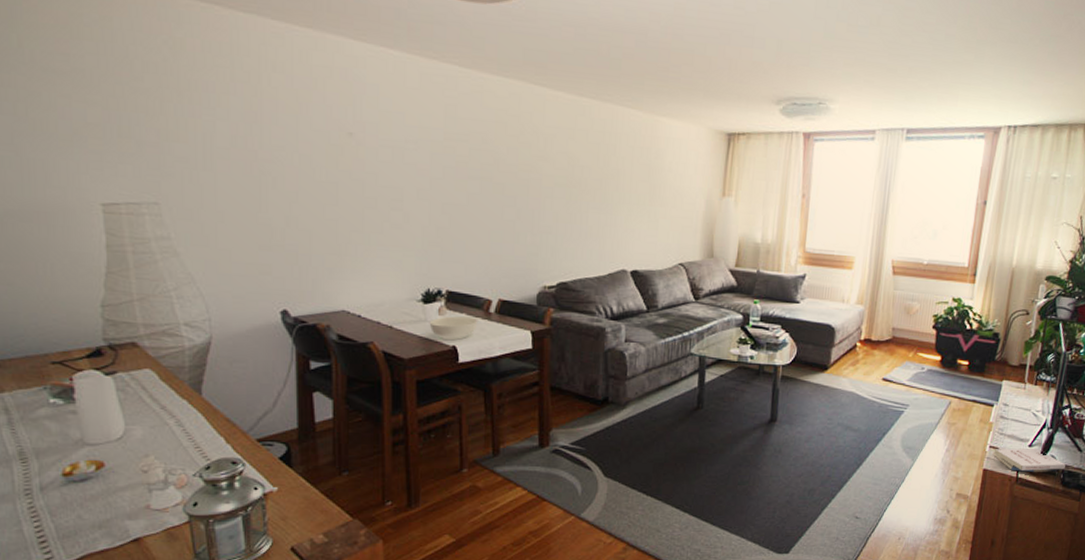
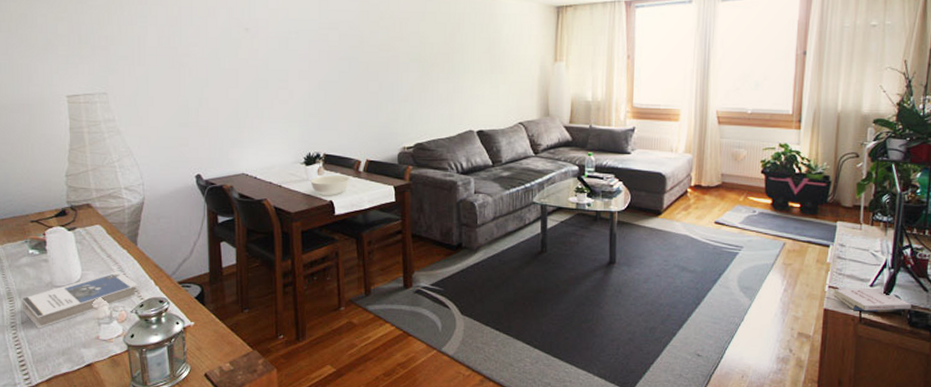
hardback book: none [39,426,204,497] -> present [21,271,139,329]

